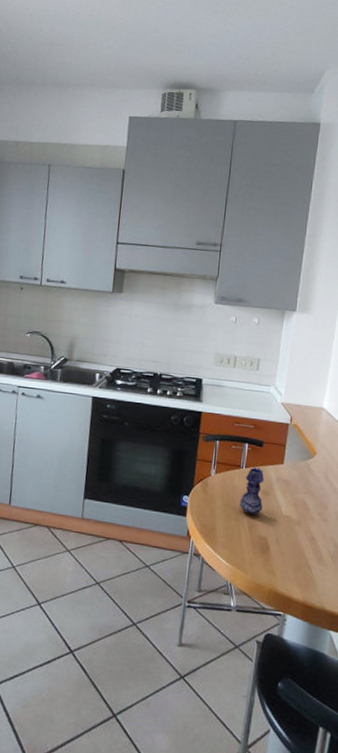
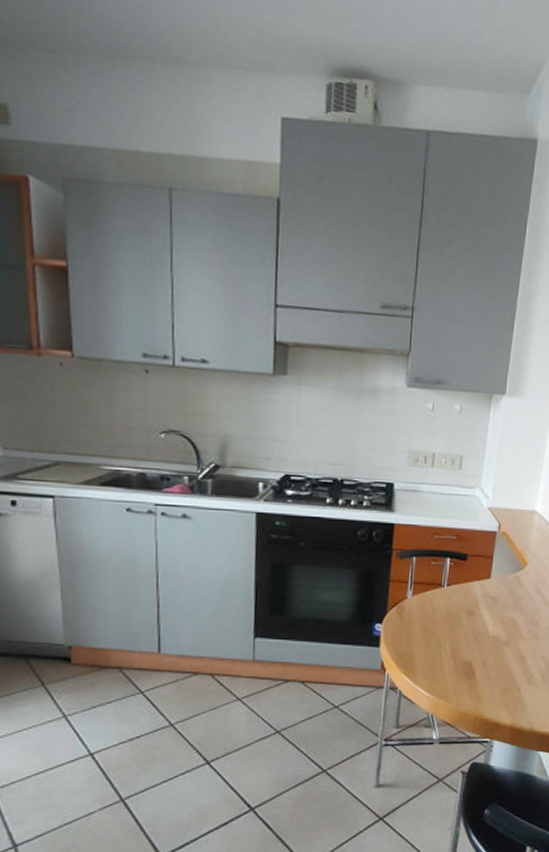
flower: present [239,466,265,515] -> none [440,583,469,638]

